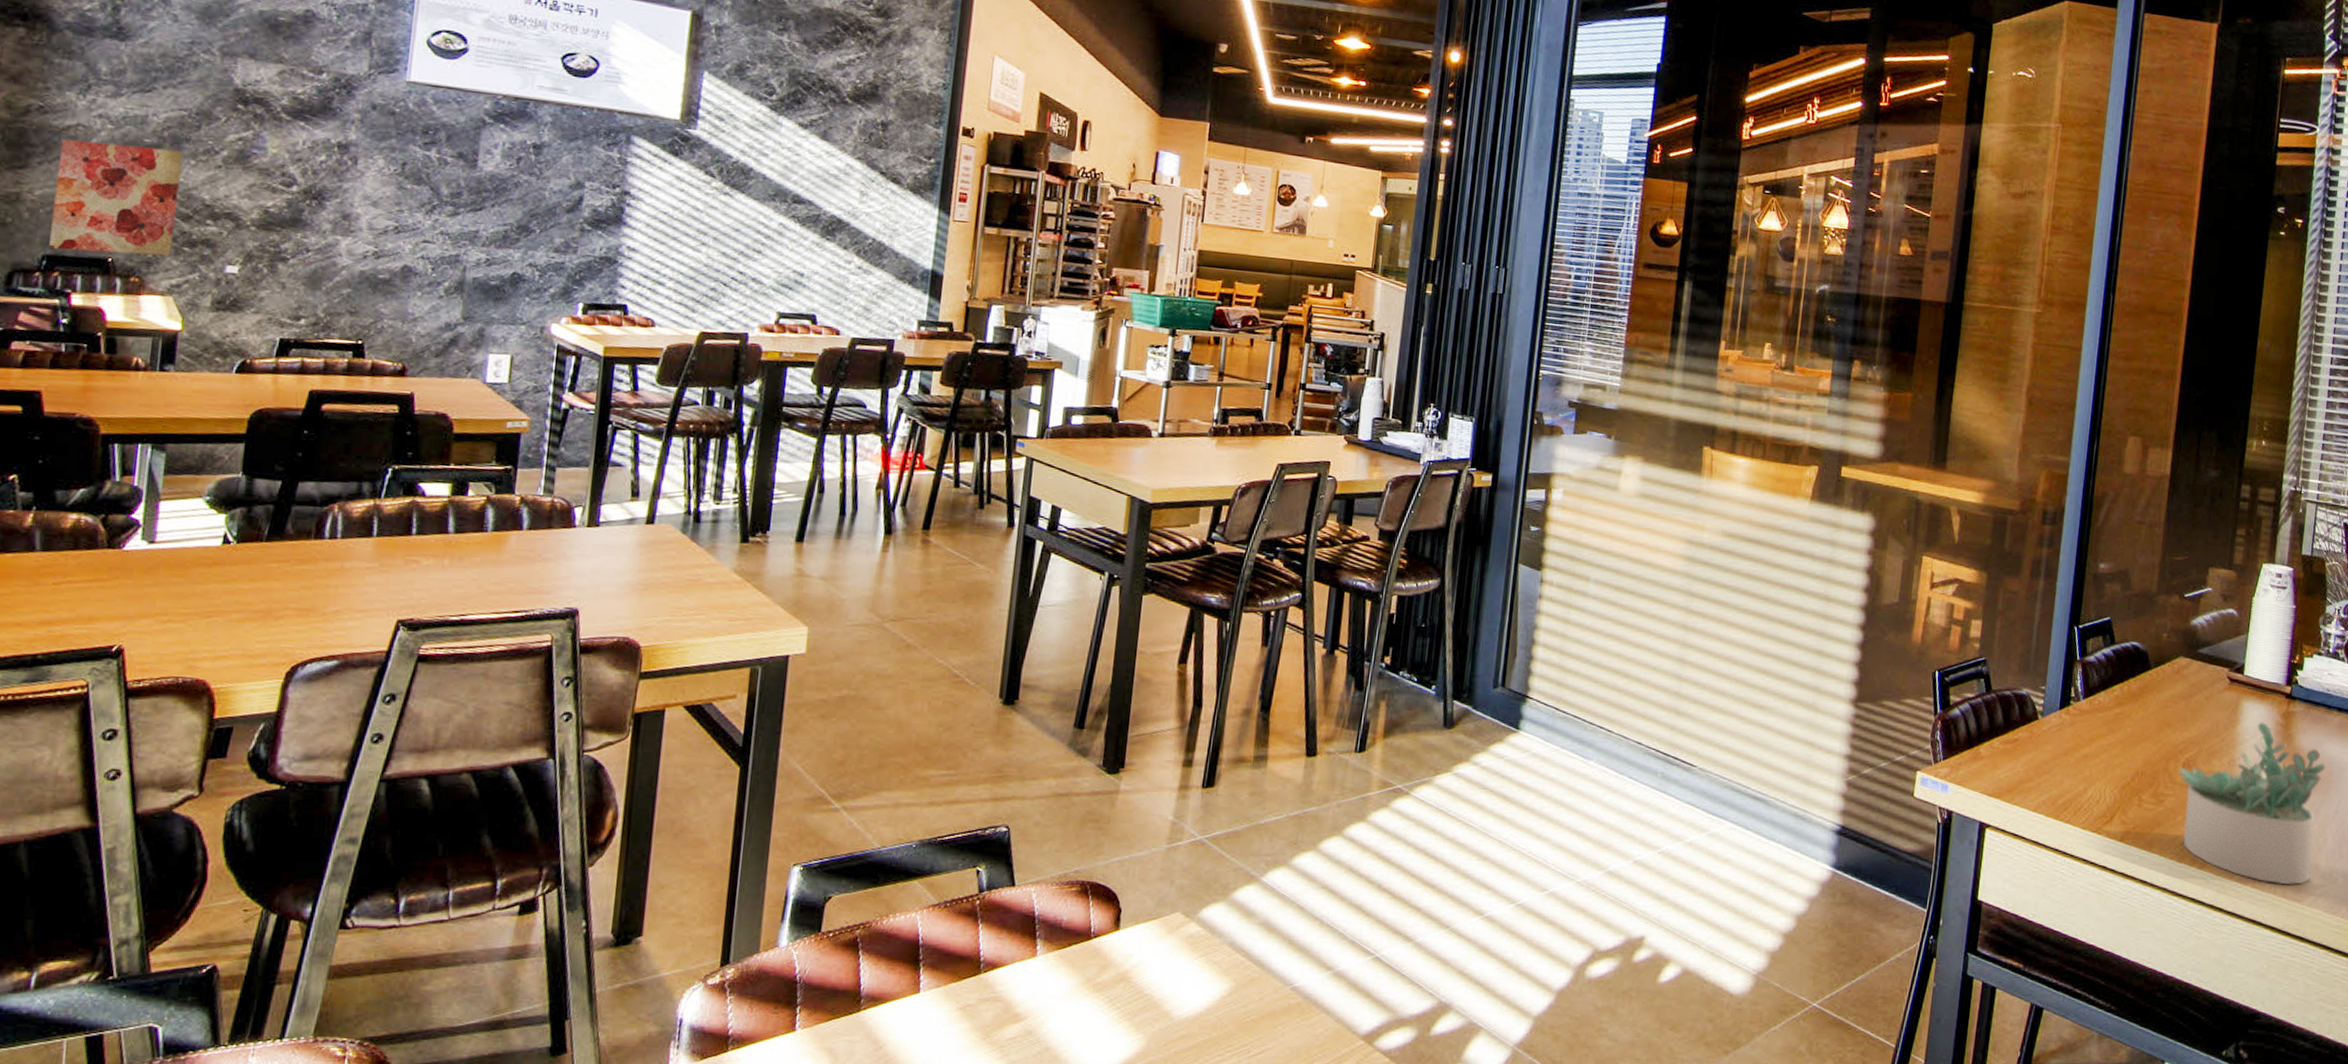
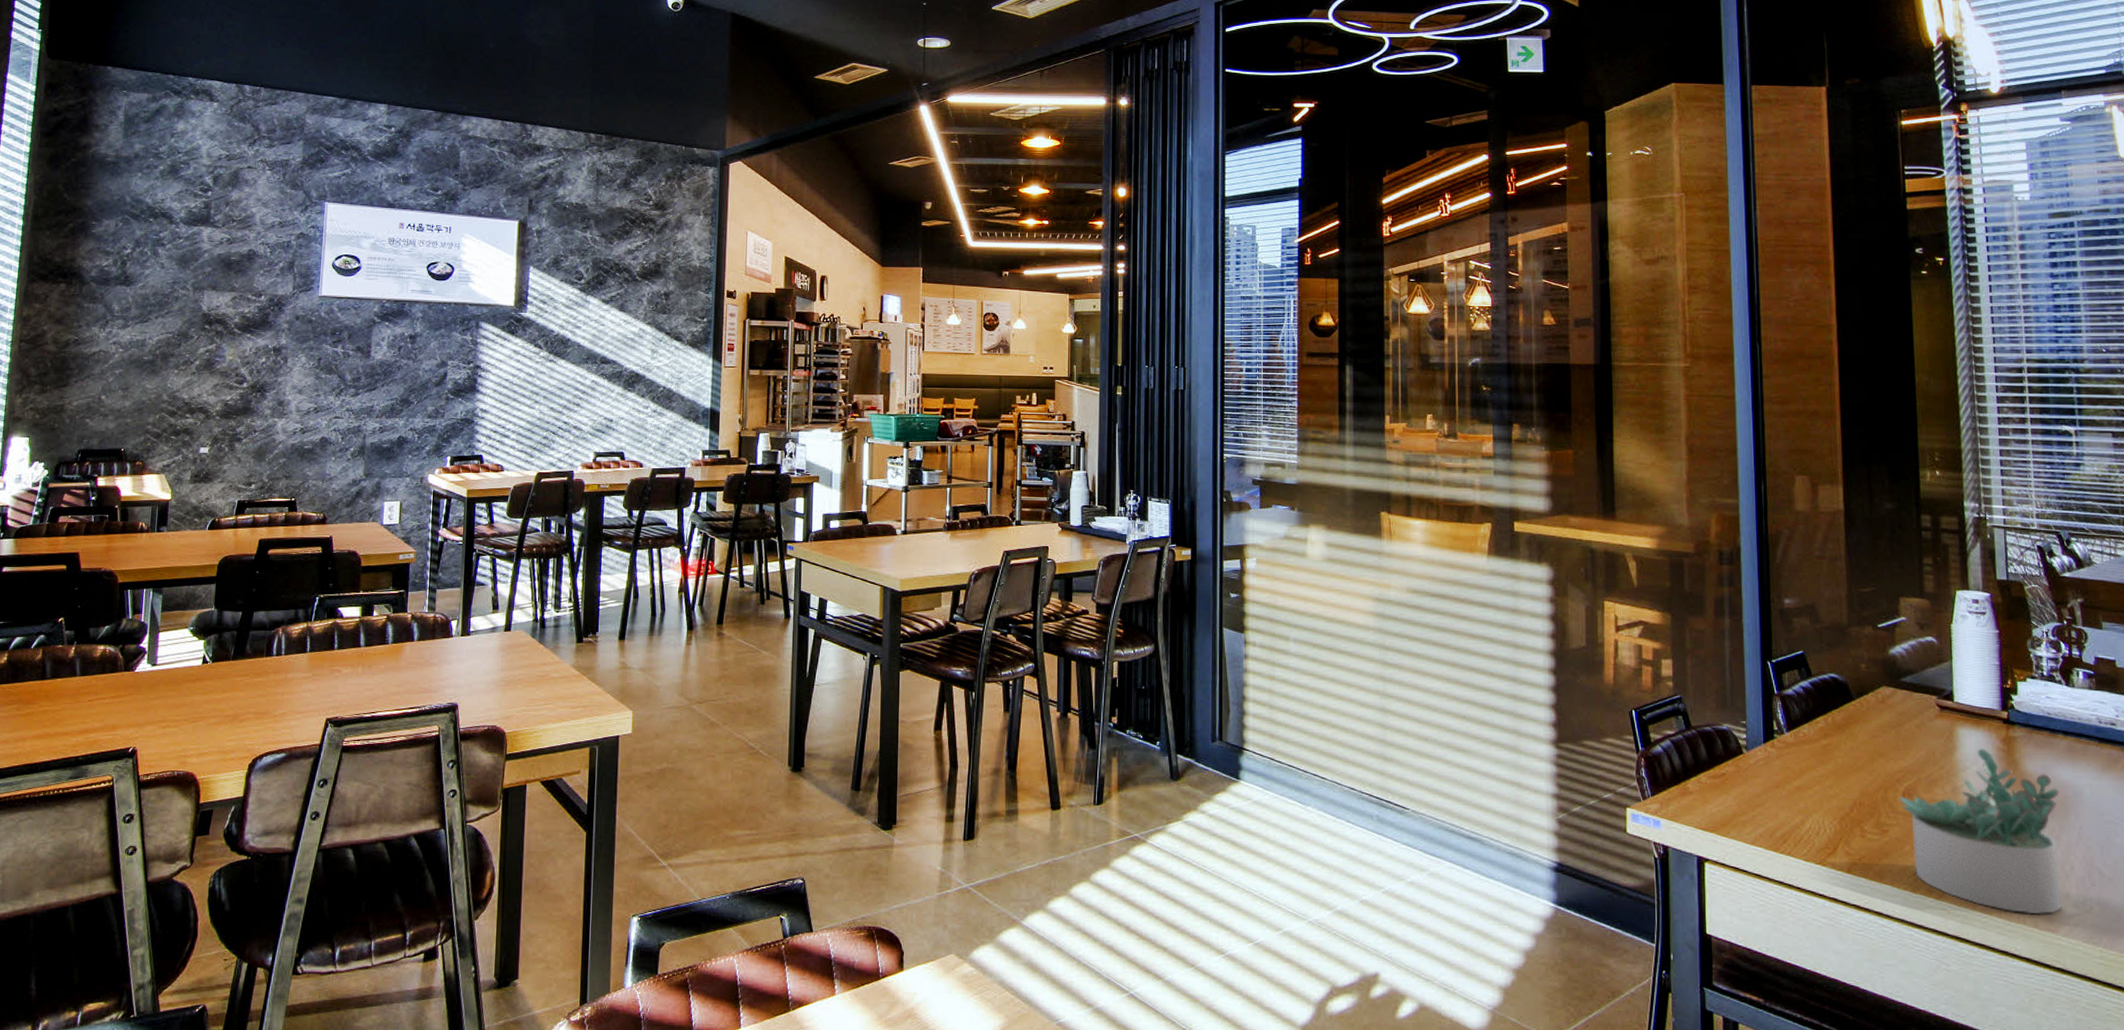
wall art: present [49,138,182,257] -> none [83,362,169,445]

